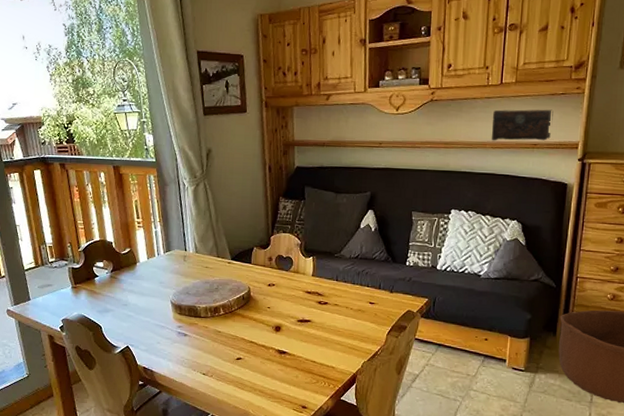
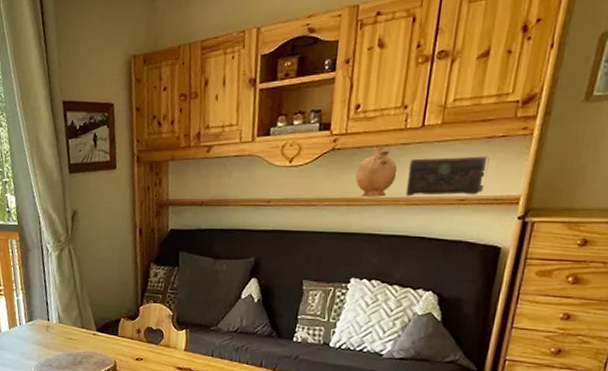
vase: none [451,97,484,141] -> present [356,144,398,197]

